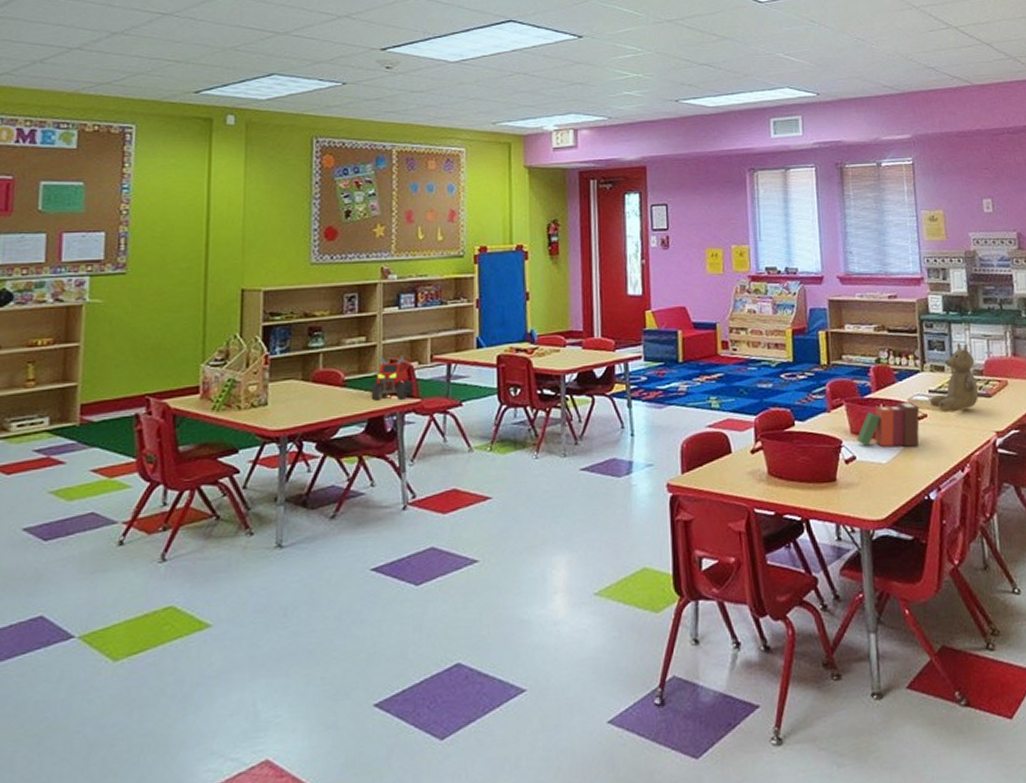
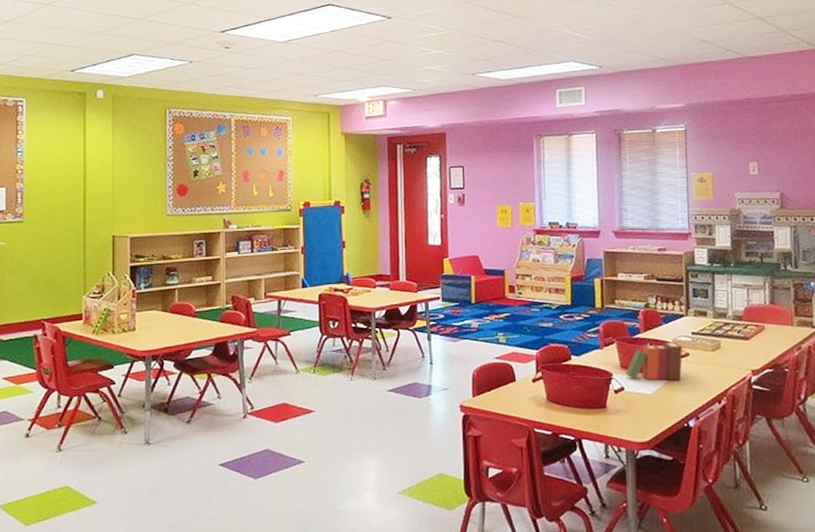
toy truck: present [371,353,413,402] -> none [217,291,251,330]
teddy bear: present [929,342,979,411] -> none [692,291,738,351]

